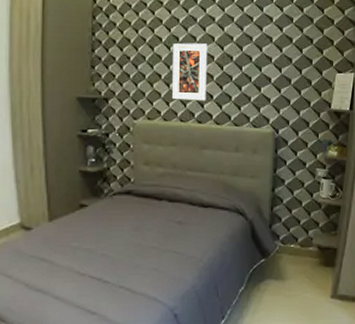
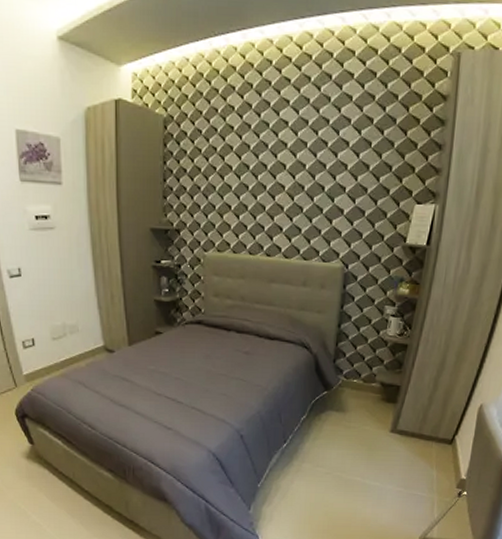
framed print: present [173,43,208,101] -> none [242,171,279,233]

